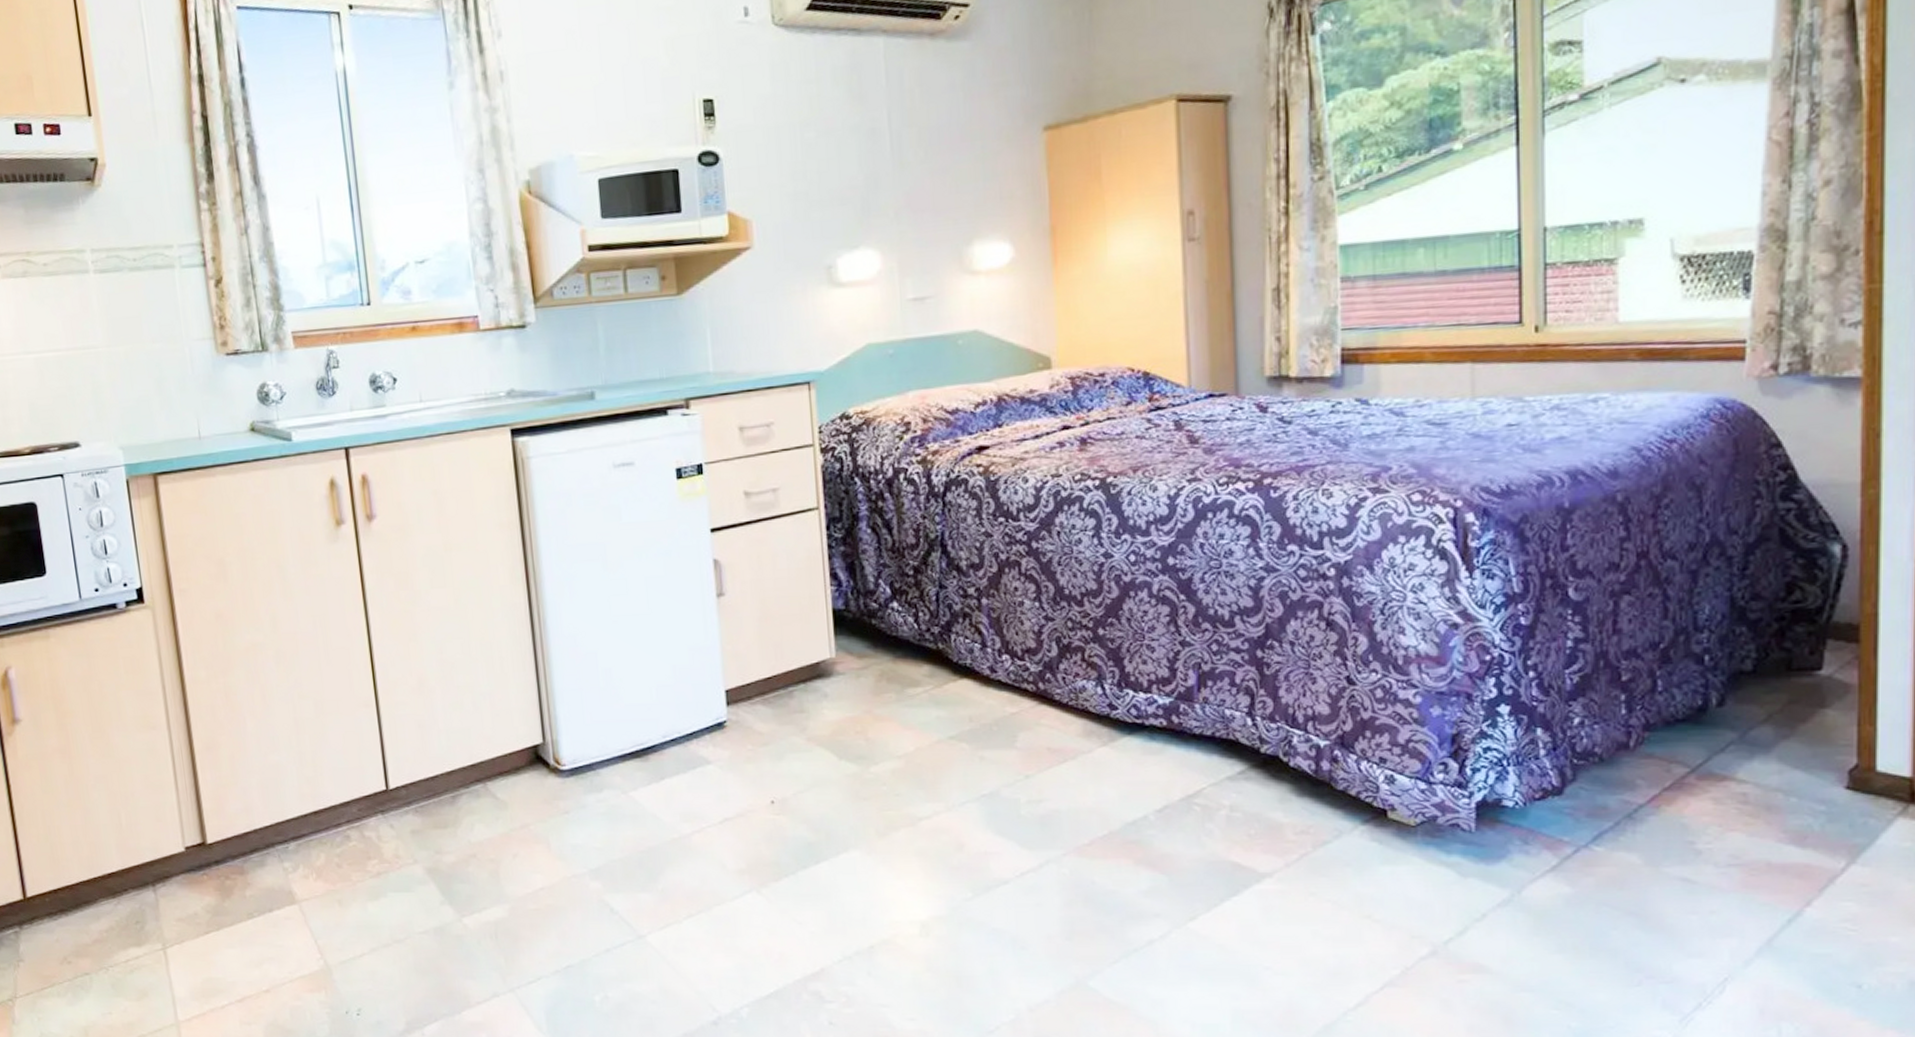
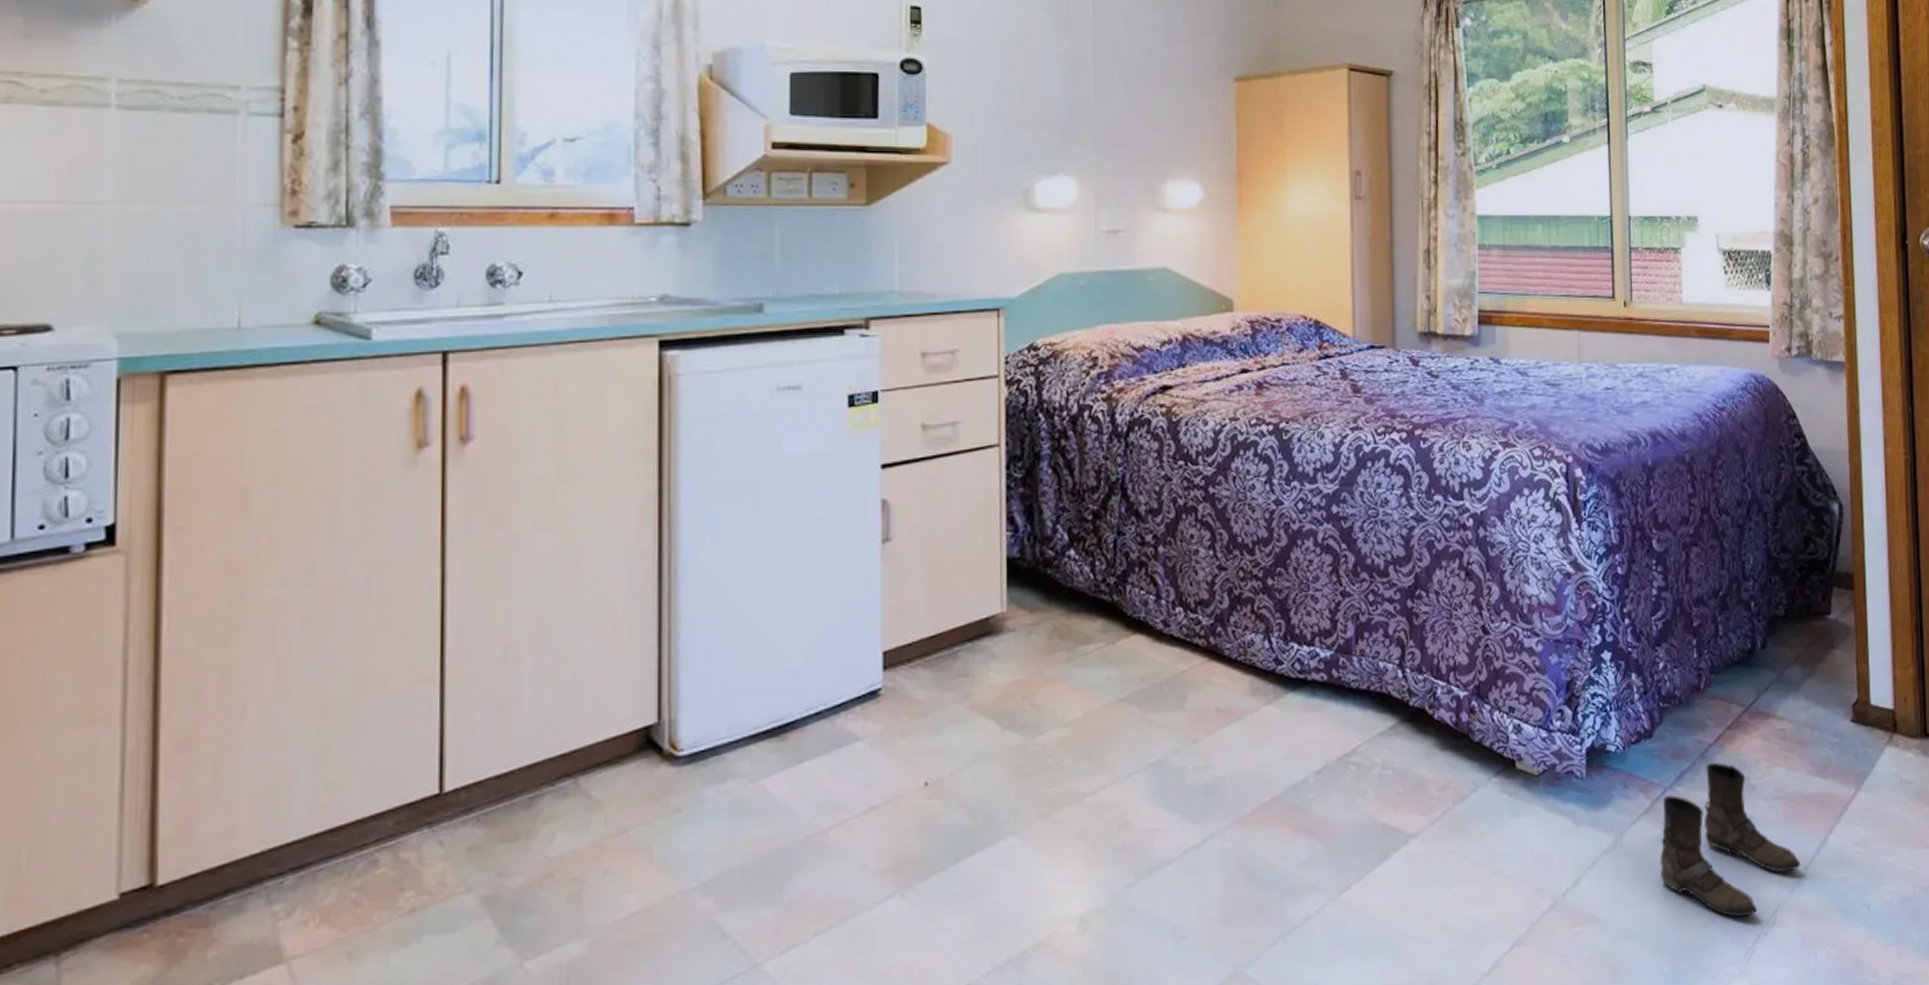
boots: none [1570,823,1763,983] -> present [1660,762,1801,918]

